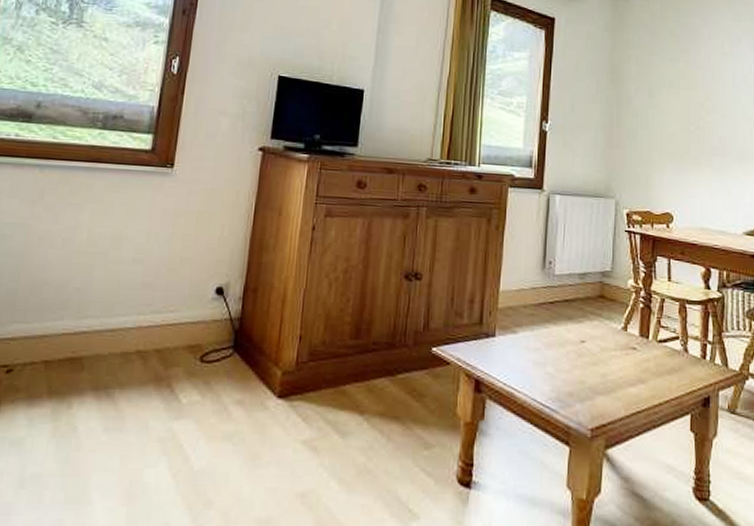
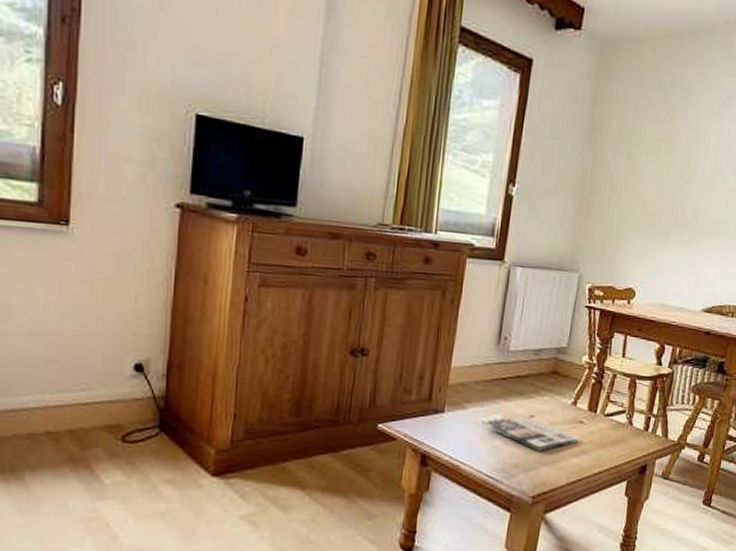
magazine: none [532,339,634,379] -> present [481,414,579,451]

